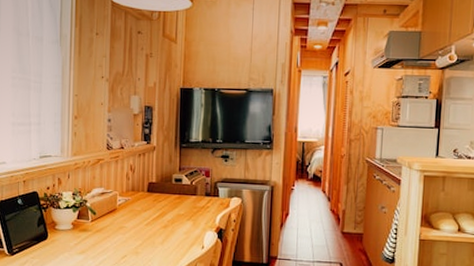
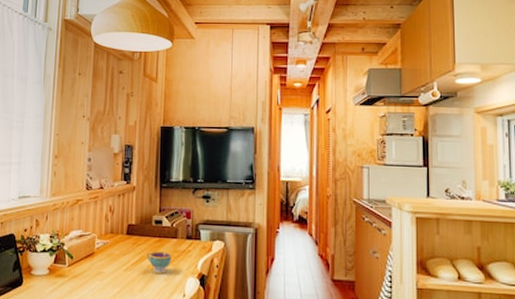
teacup: none [167,207,191,229] -> present [147,251,171,274]

